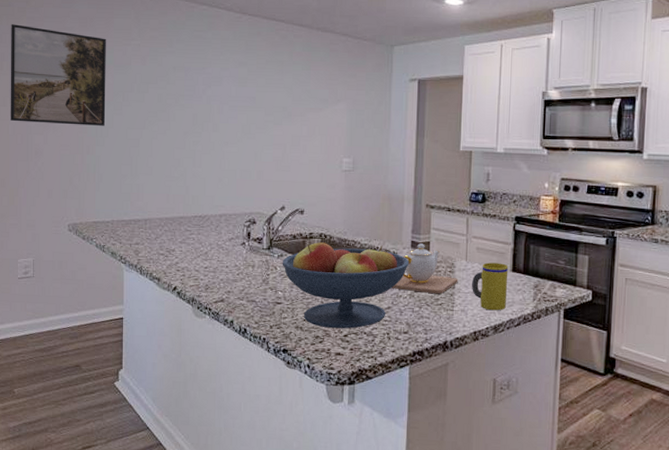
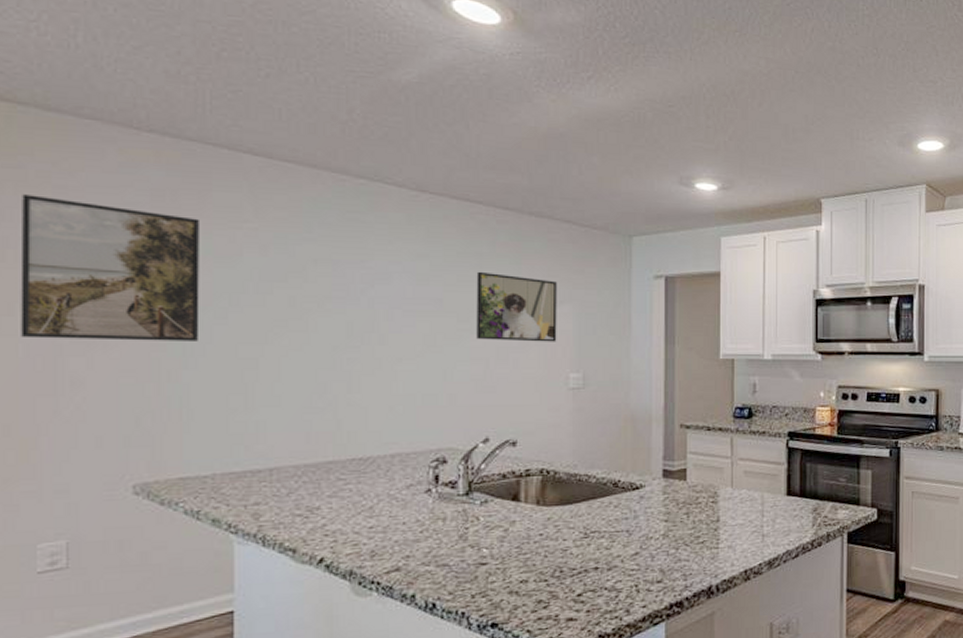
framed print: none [278,75,336,133] -> present [476,271,557,342]
fruit bowl: present [282,242,410,329] -> none [487,477,662,588]
teapot: present [392,243,458,295] -> none [639,471,723,531]
mug: present [472,262,509,311] -> none [740,487,783,544]

